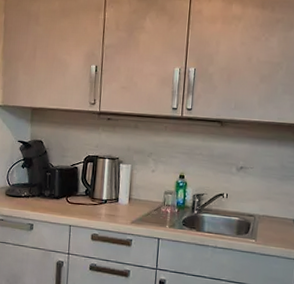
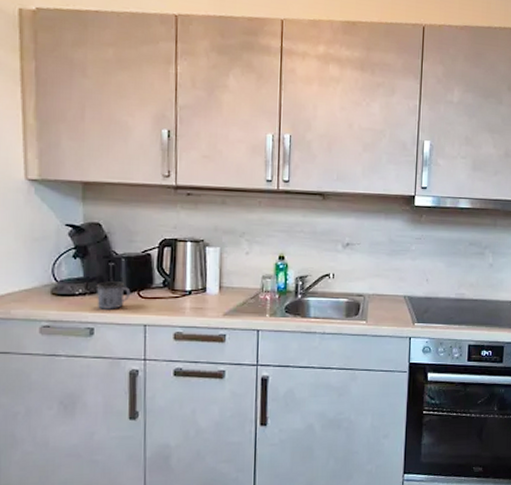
mug: none [36,187,61,211] -> present [96,281,131,309]

